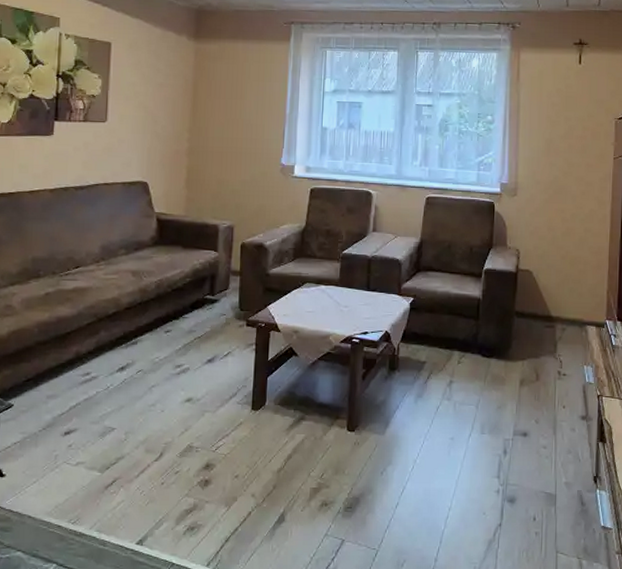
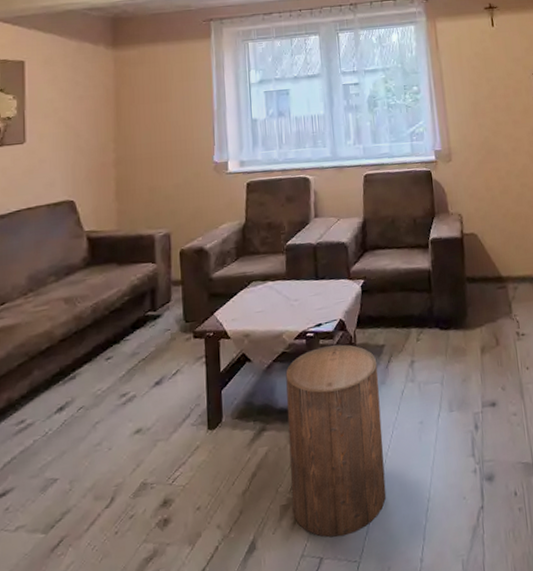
stool: none [321,353,417,525] -> present [286,344,387,538]

